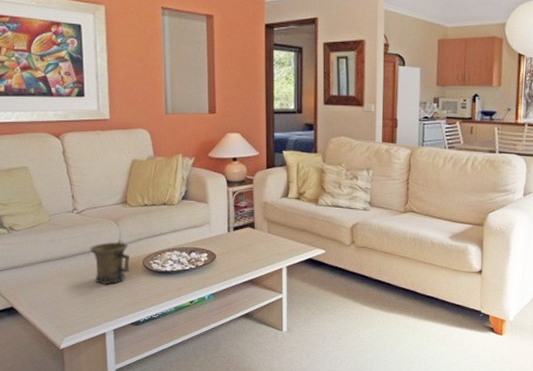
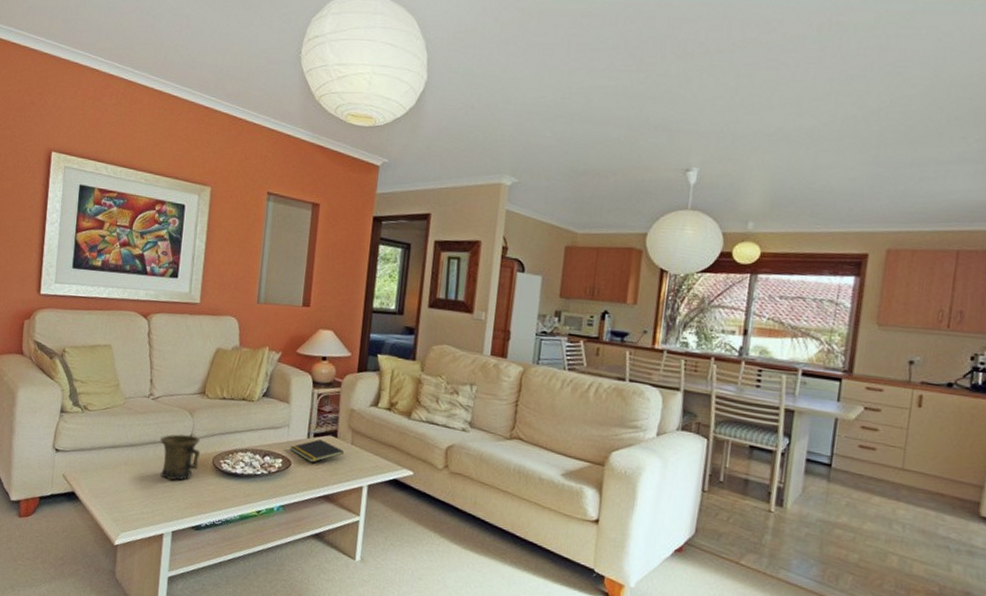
notepad: none [213,231,262,254] -> present [289,438,344,463]

